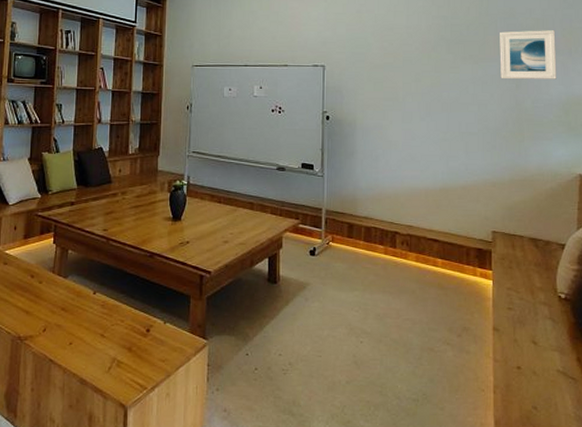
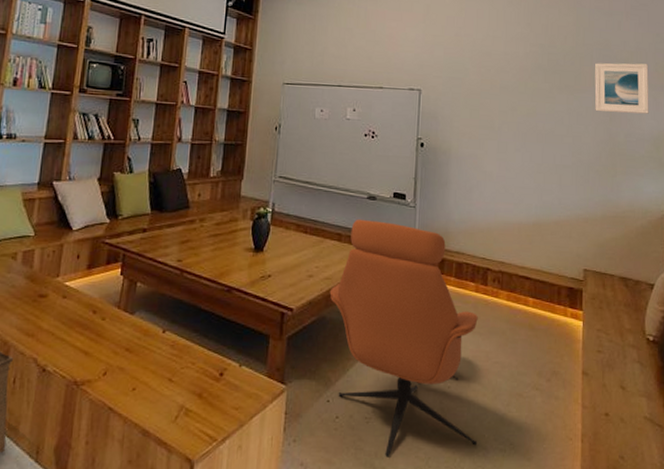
lounge chair: none [244,188,391,405] -> present [329,219,478,458]

